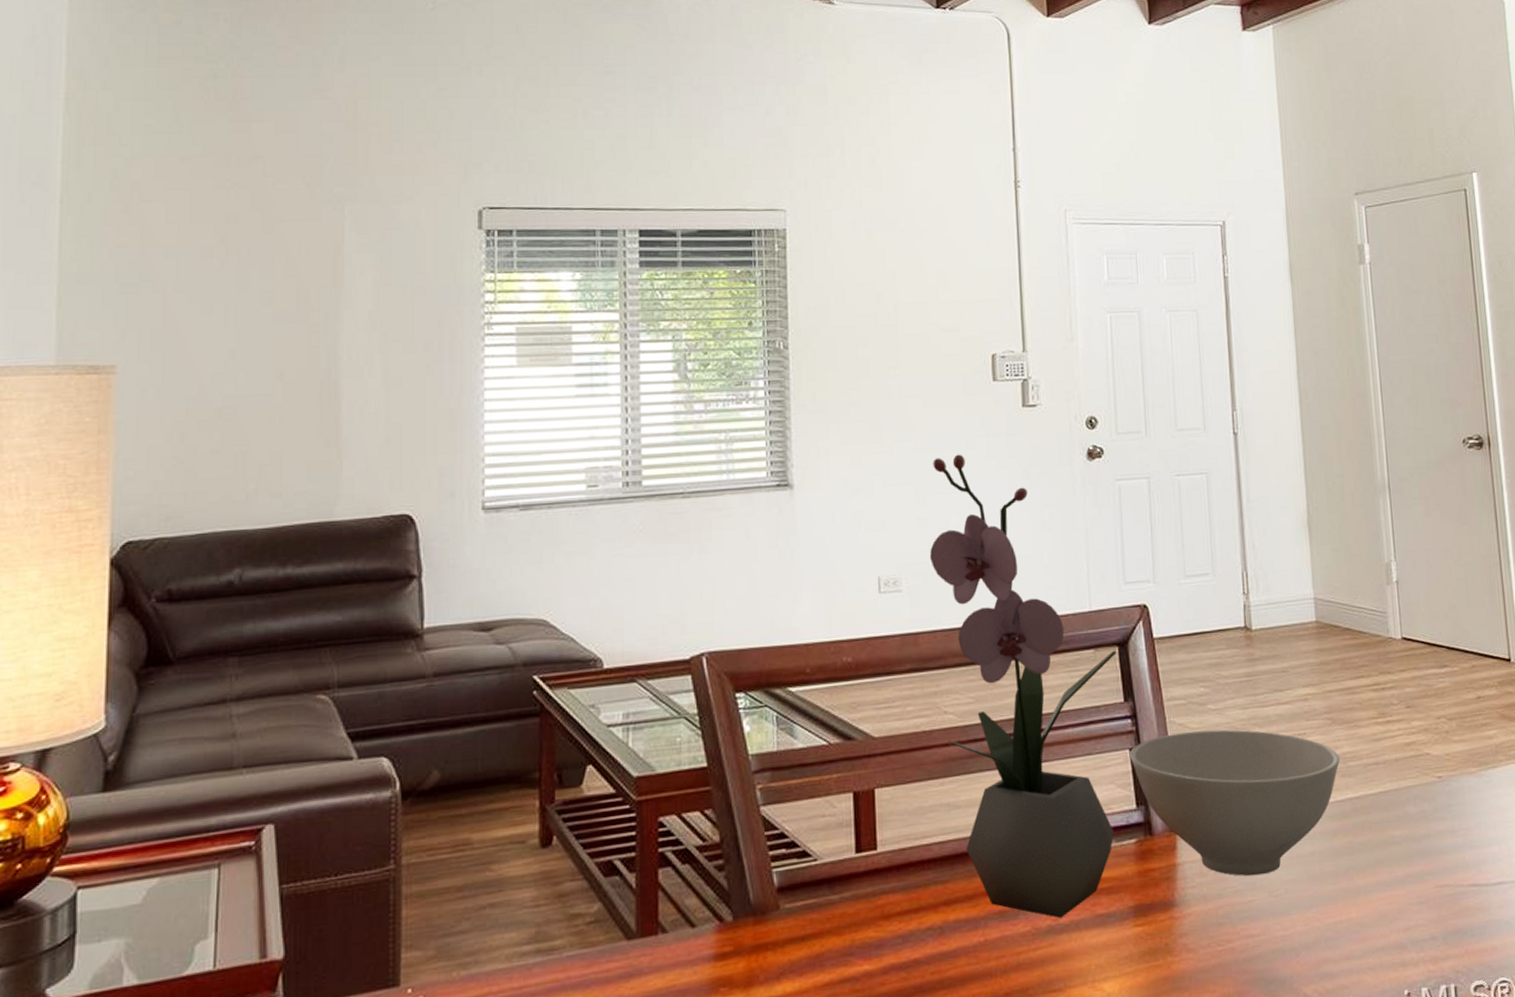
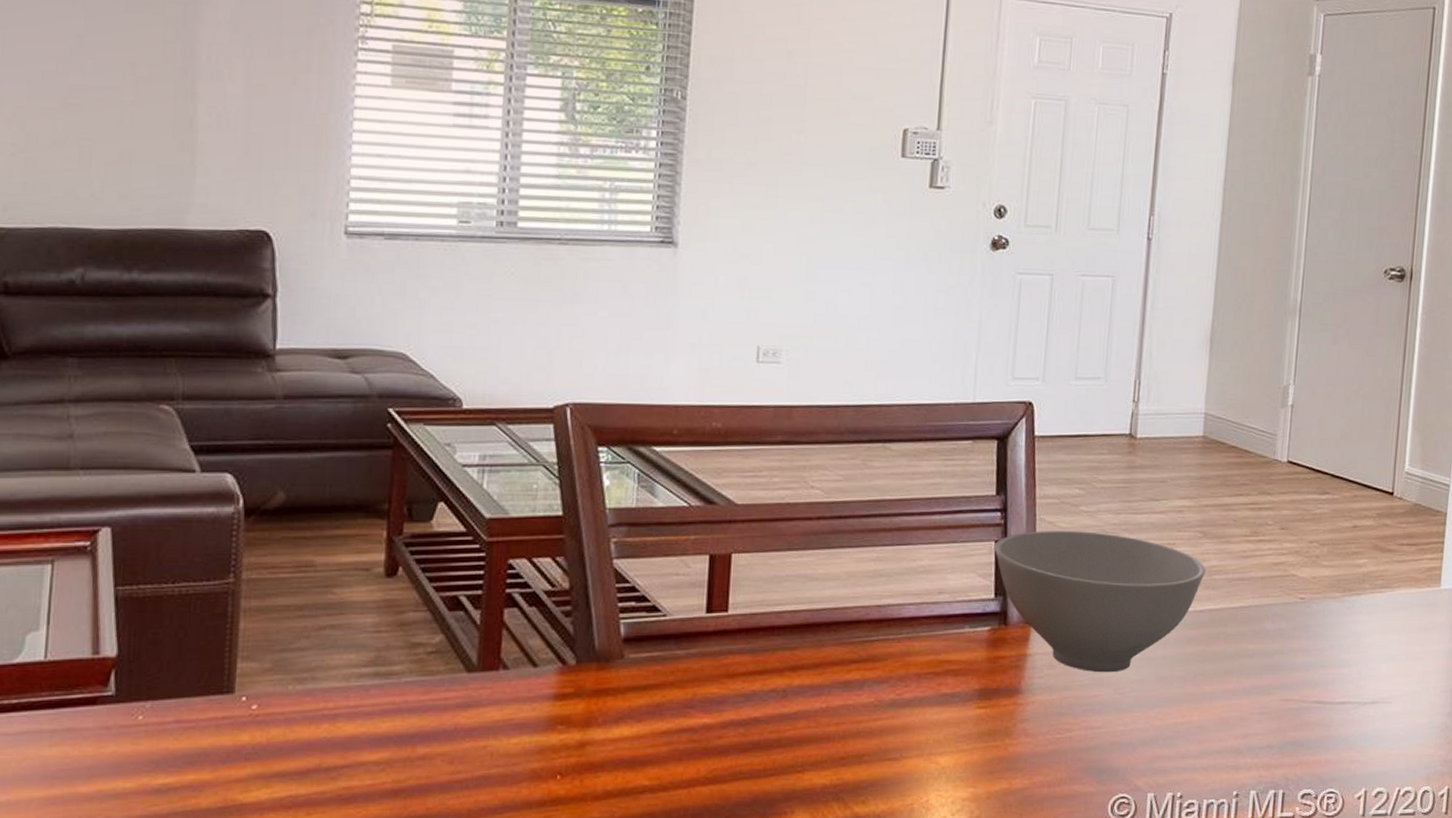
flower arrangement: present [929,454,1117,918] -> none [811,229,995,693]

